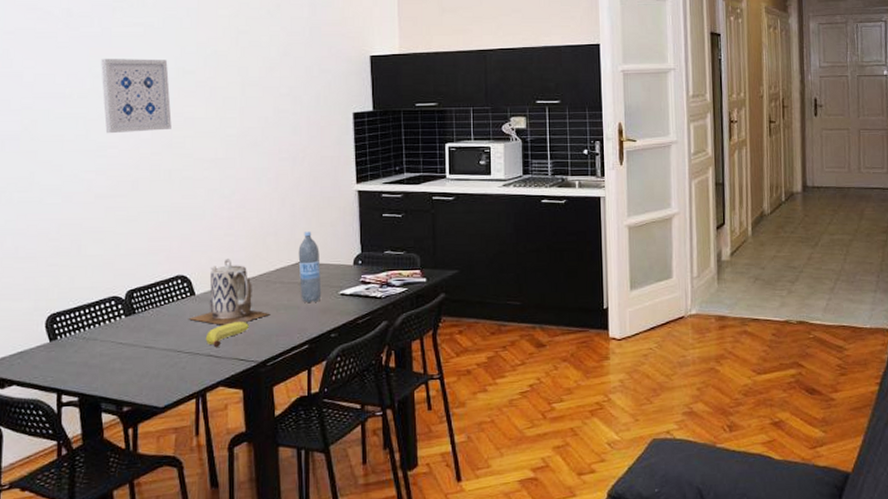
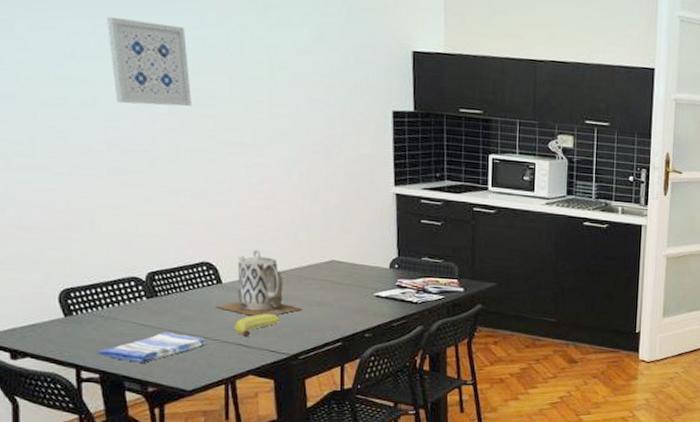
dish towel: none [78,348,179,382] -> present [97,332,206,363]
water bottle: present [298,232,322,304] -> none [332,230,356,302]

